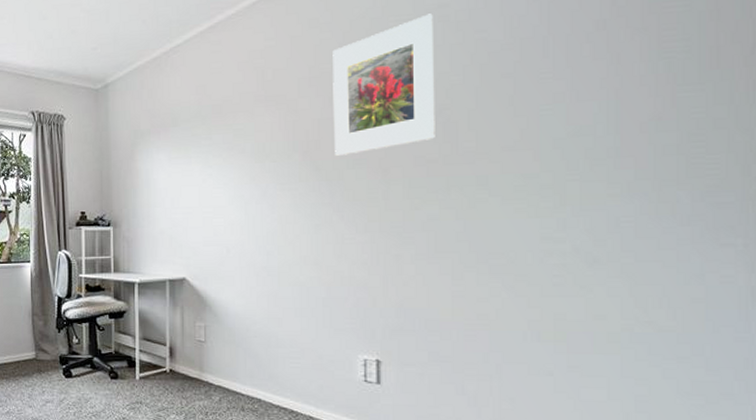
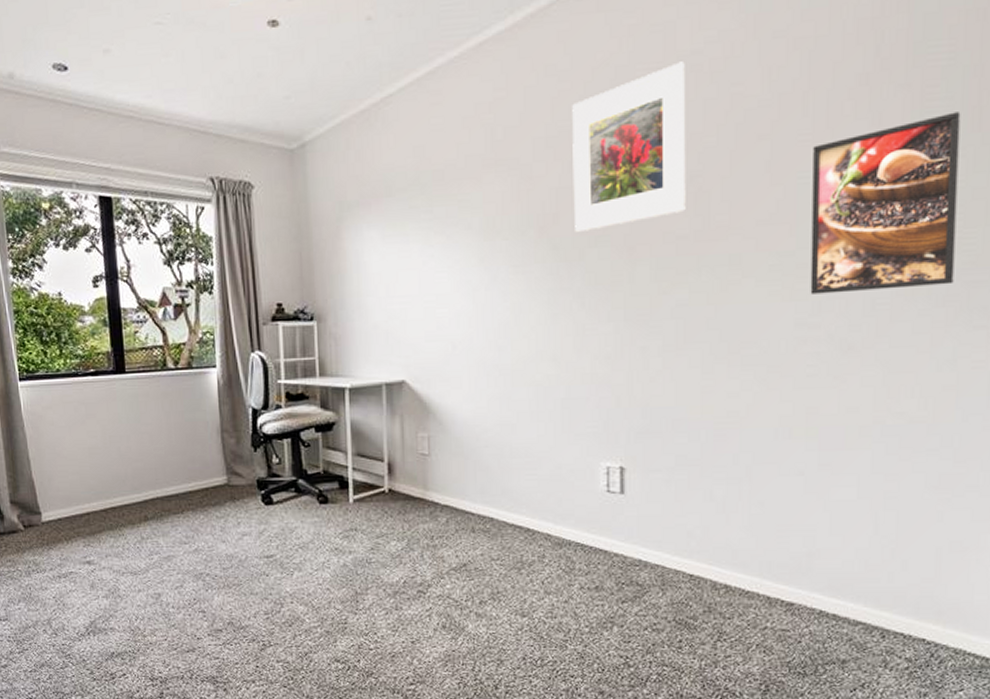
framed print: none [554,51,698,212] -> present [810,112,961,294]

